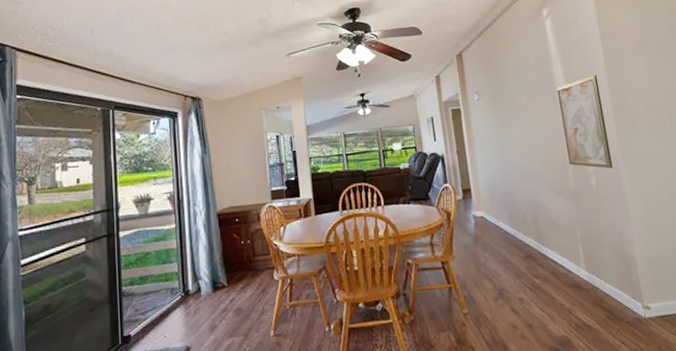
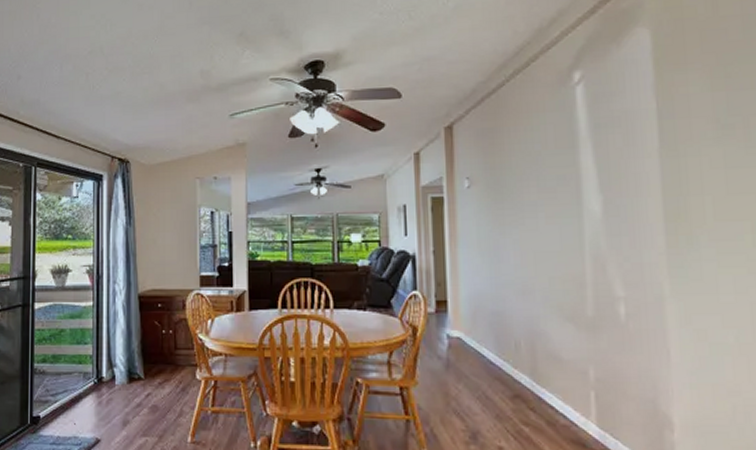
wall art: present [556,75,613,169] -> none [582,165,654,295]

